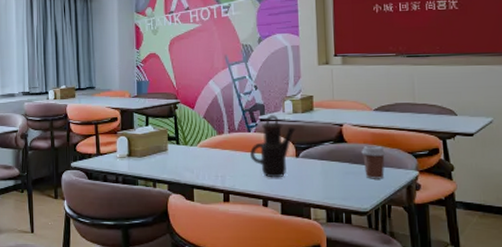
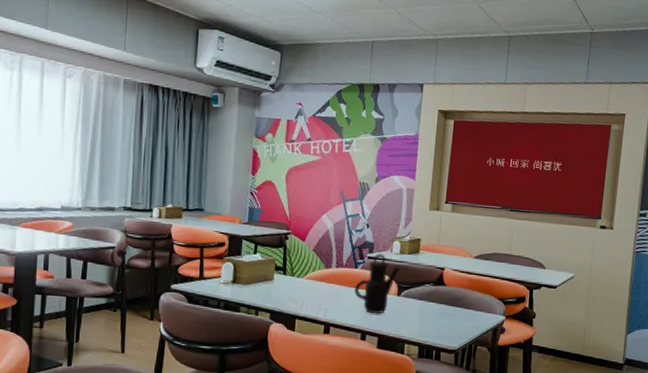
coffee cup: present [361,145,386,179] -> none [457,289,480,322]

